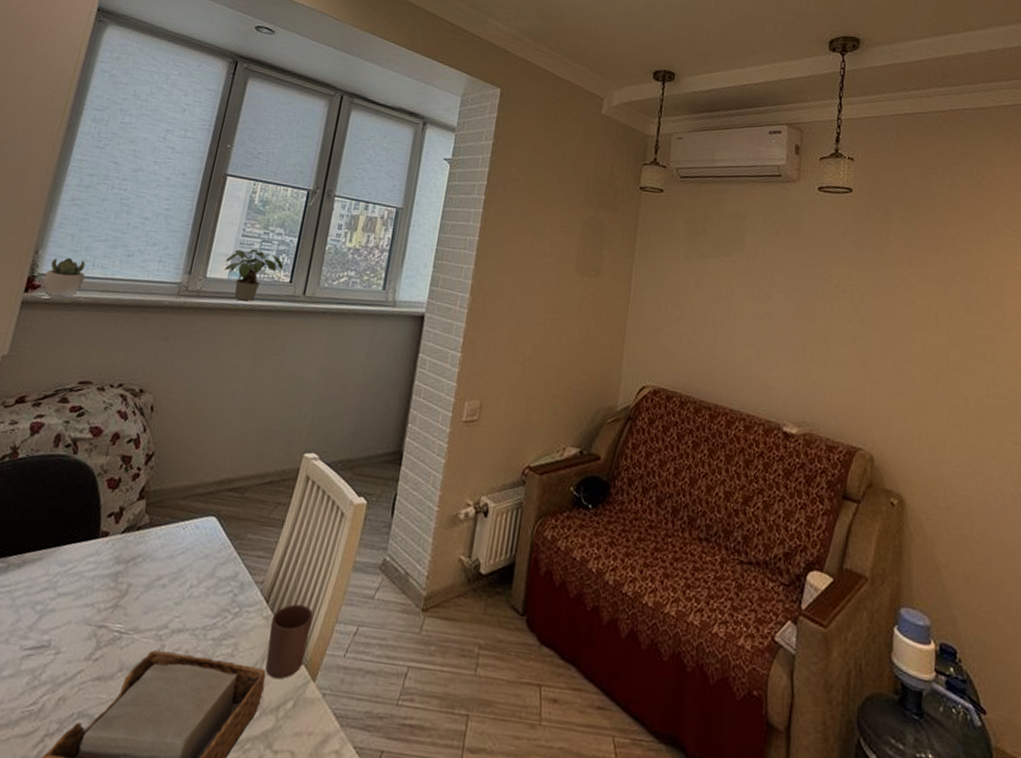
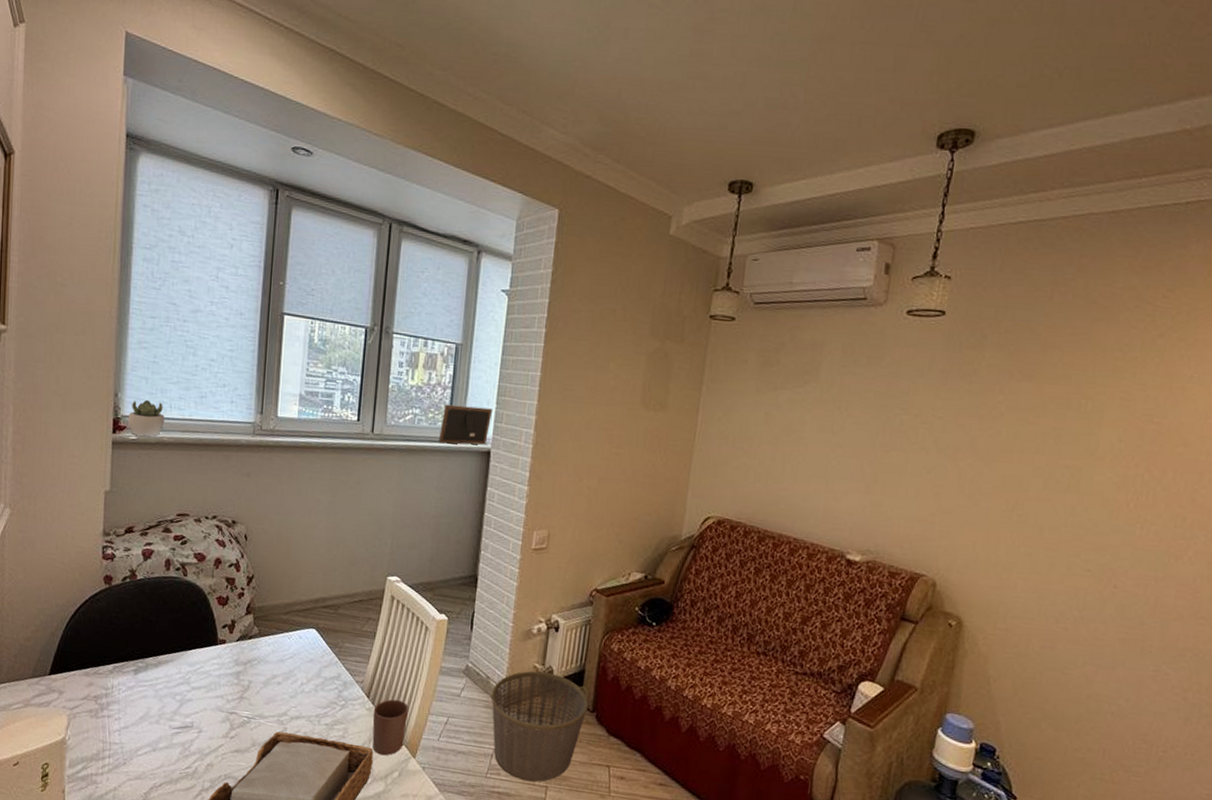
potted plant: present [223,248,283,302] -> none [293,388,349,440]
picture frame: none [371,267,430,309] -> present [438,404,493,445]
basket: none [408,565,519,709] -> present [490,671,589,782]

